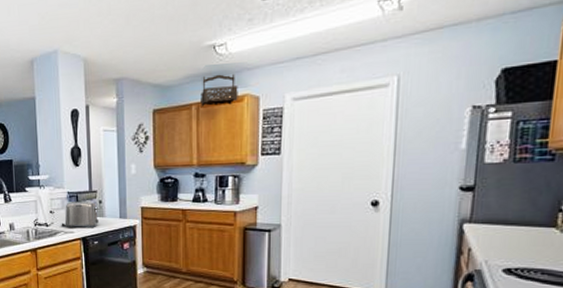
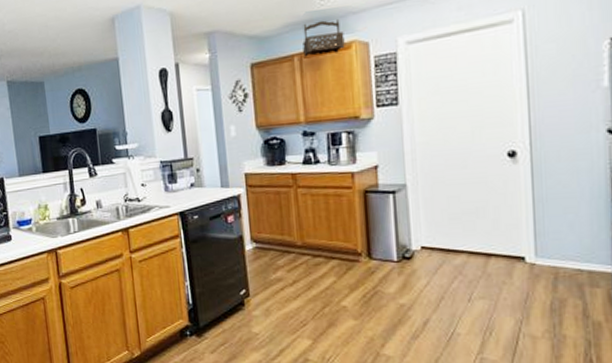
toaster: present [61,201,100,229] -> none [154,170,199,203]

